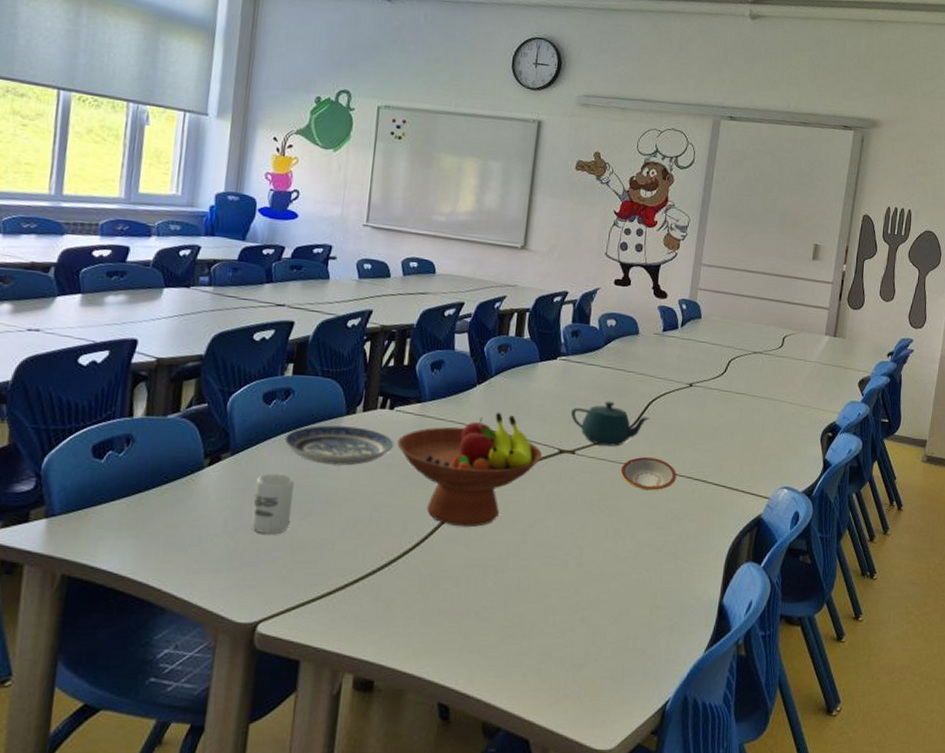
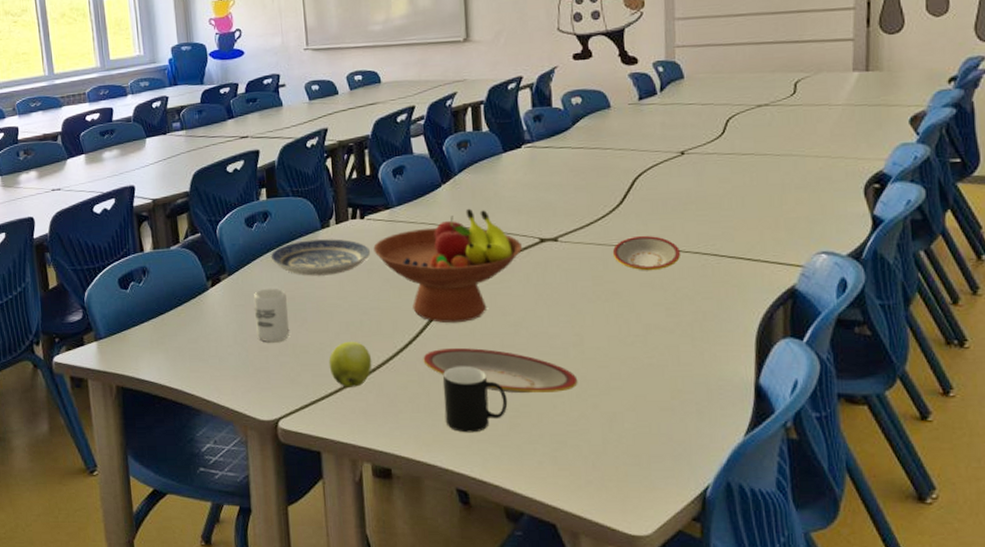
apple: none [326,538,375,589] -> present [328,341,372,387]
plate: none [427,553,572,604] -> present [423,348,578,394]
cup: none [439,572,504,643] -> present [443,366,508,433]
teapot: present [571,401,650,446] -> none [547,182,638,230]

